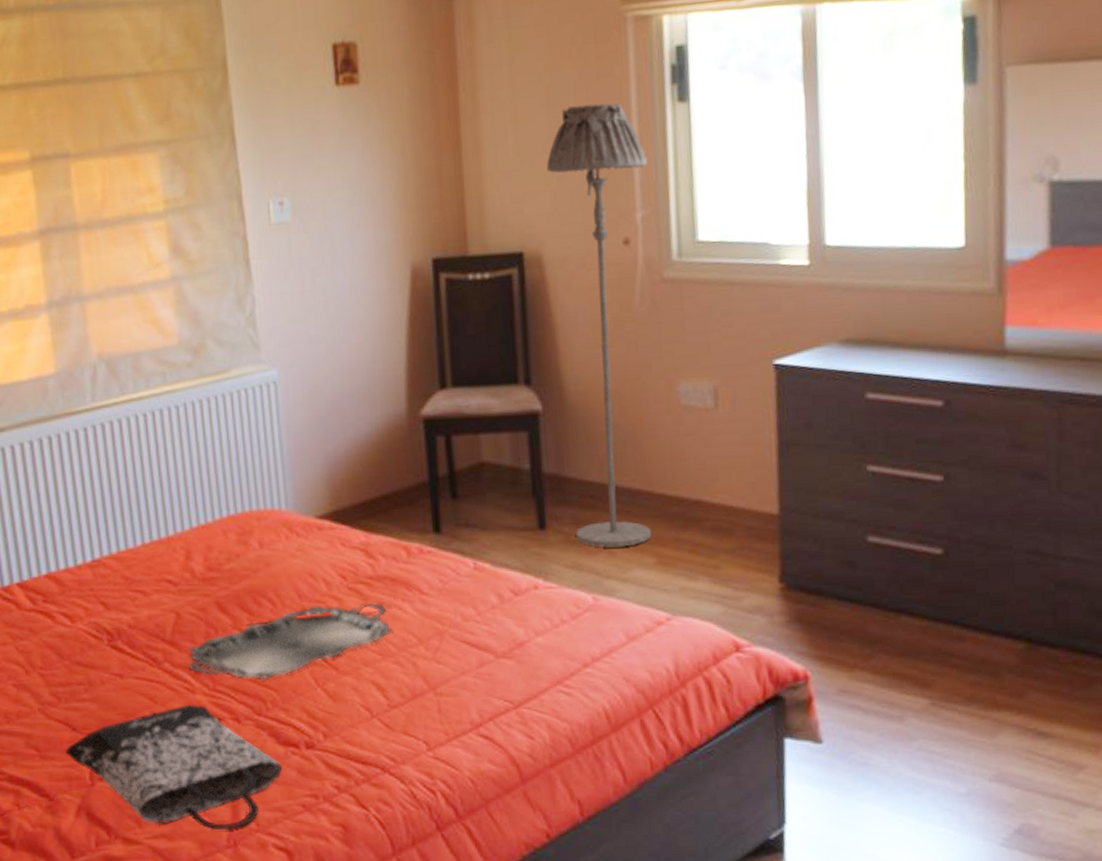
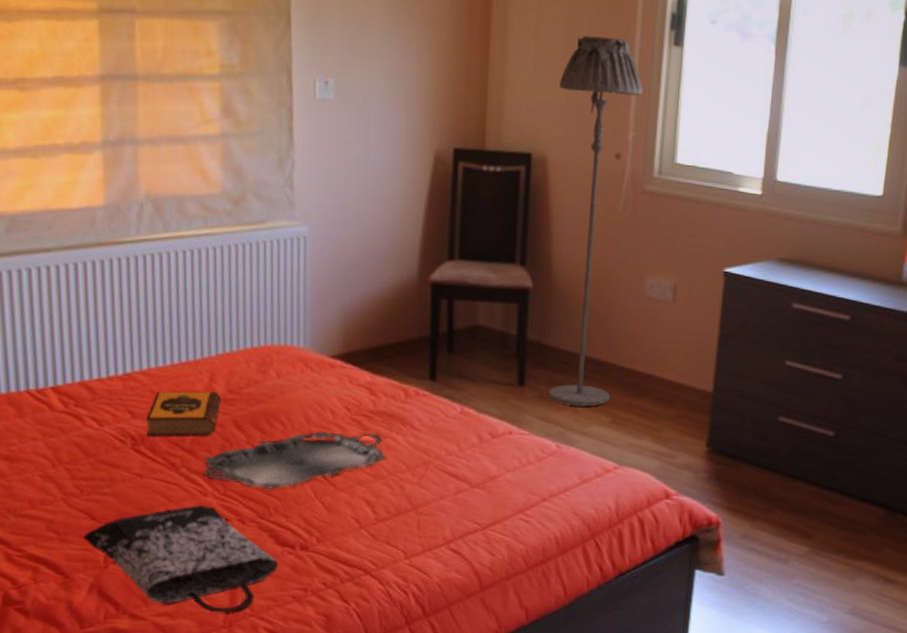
hardback book: none [121,570,201,629] -> present [146,391,222,437]

